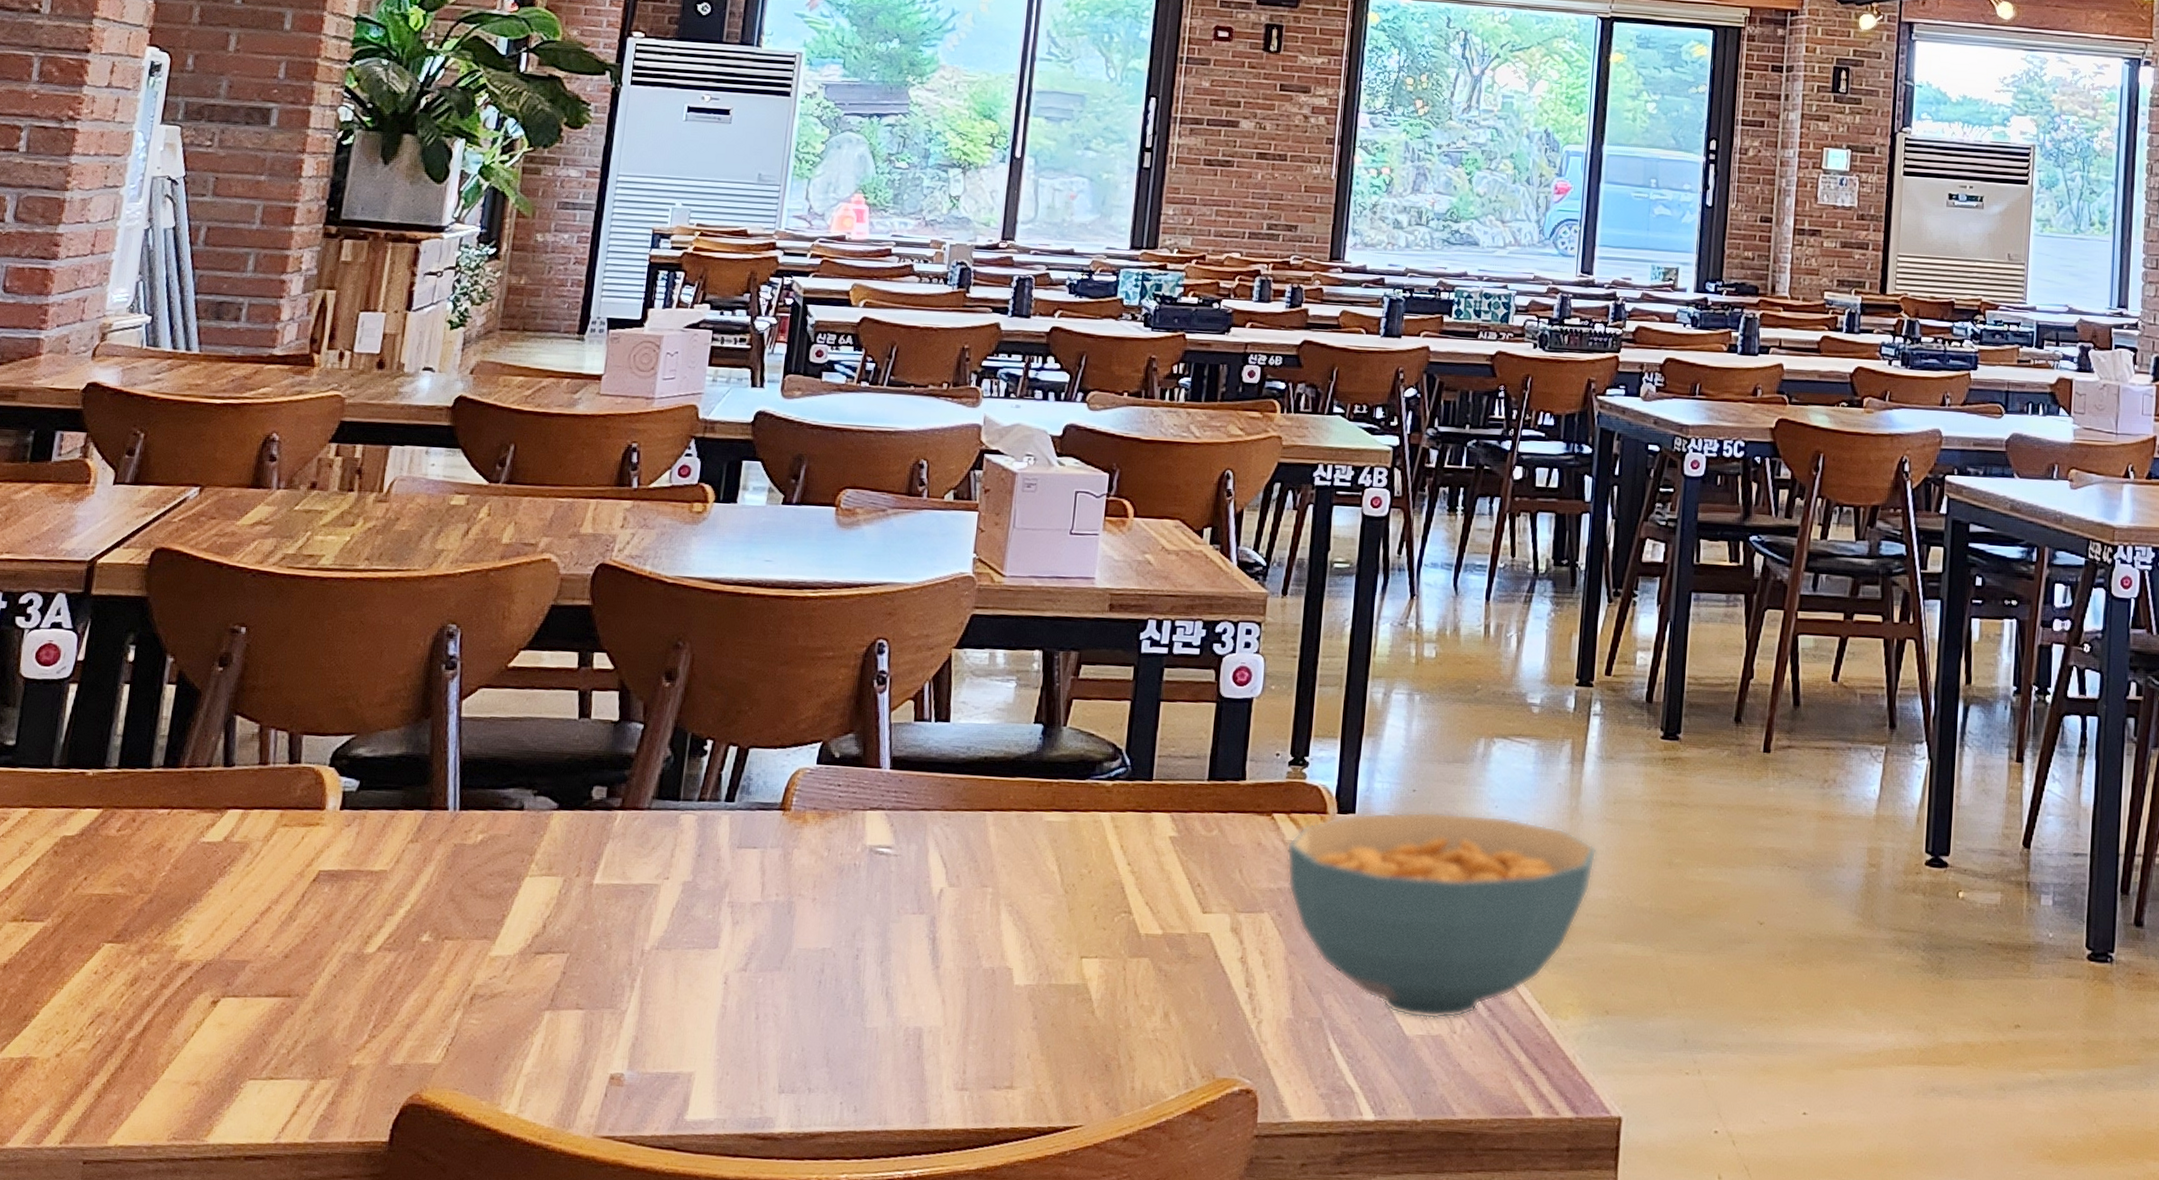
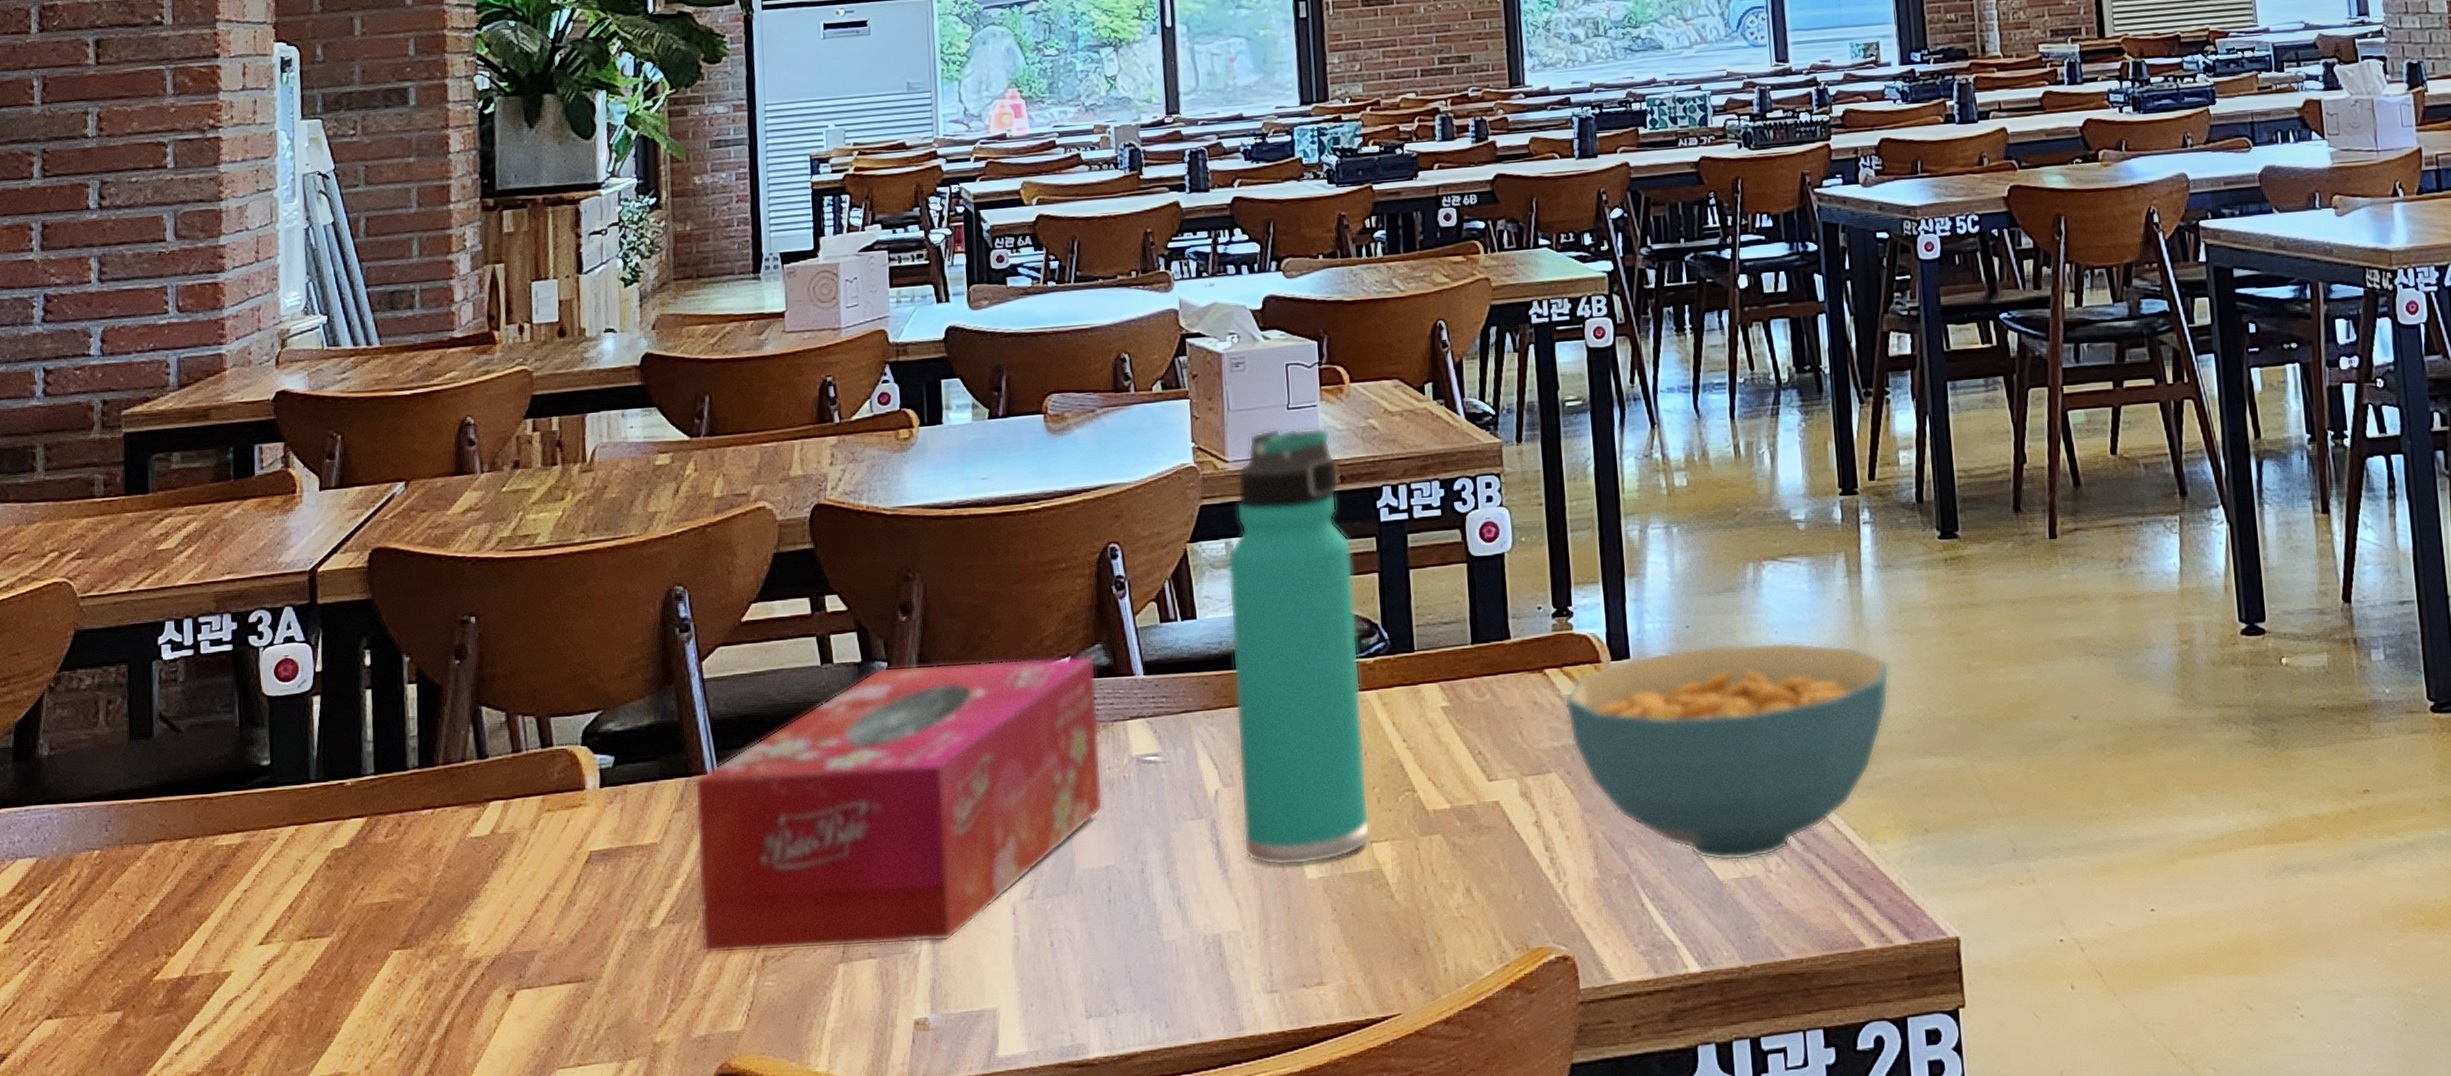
tissue box: none [412,729,846,1001] -> present [694,656,1103,954]
thermos bottle: none [958,550,1109,971] -> present [1227,428,1371,866]

